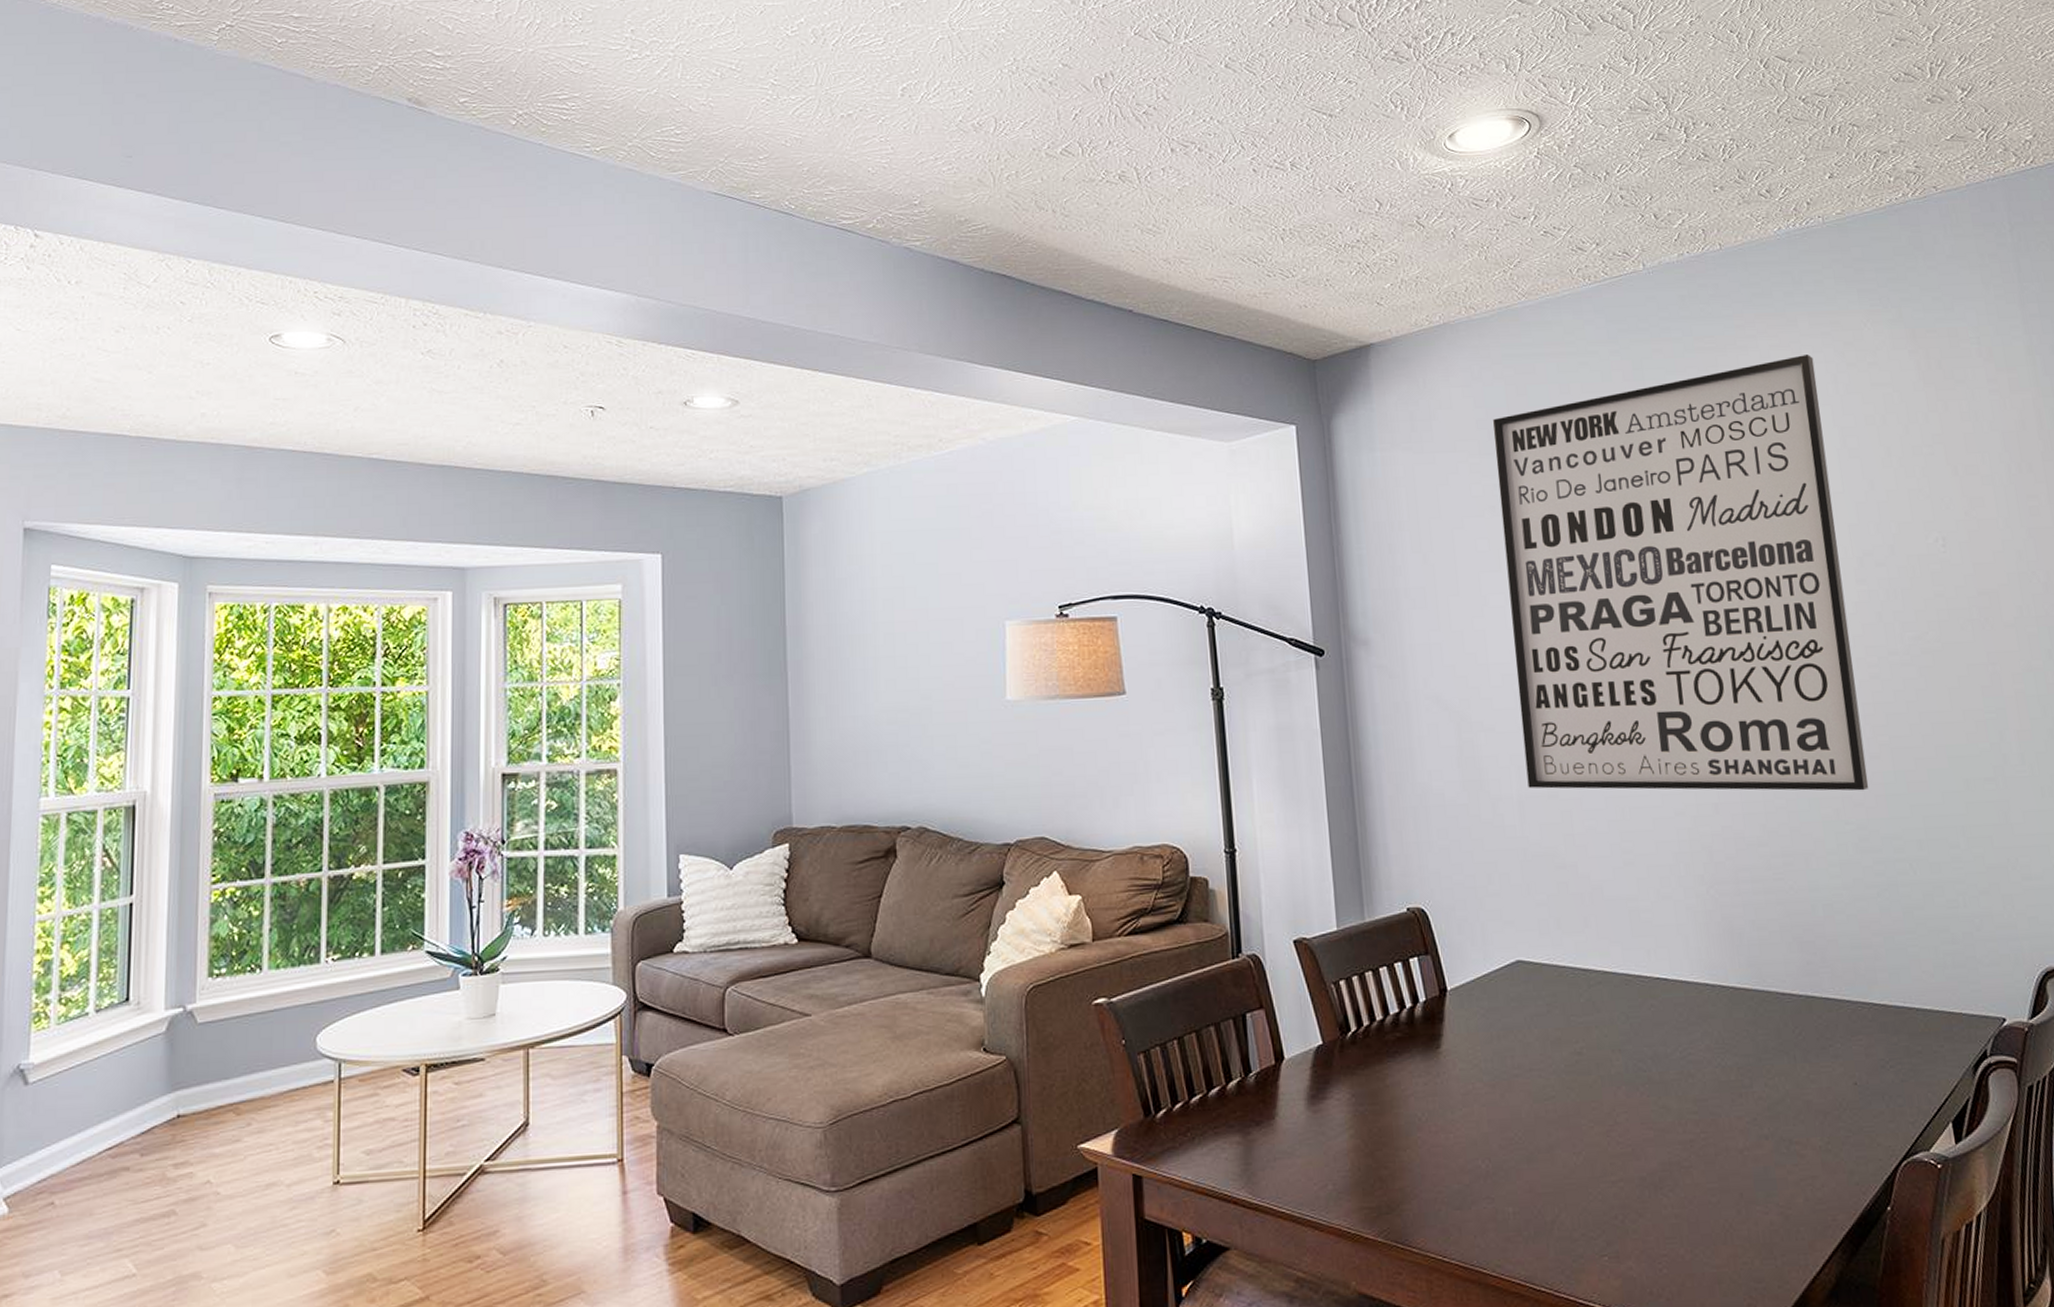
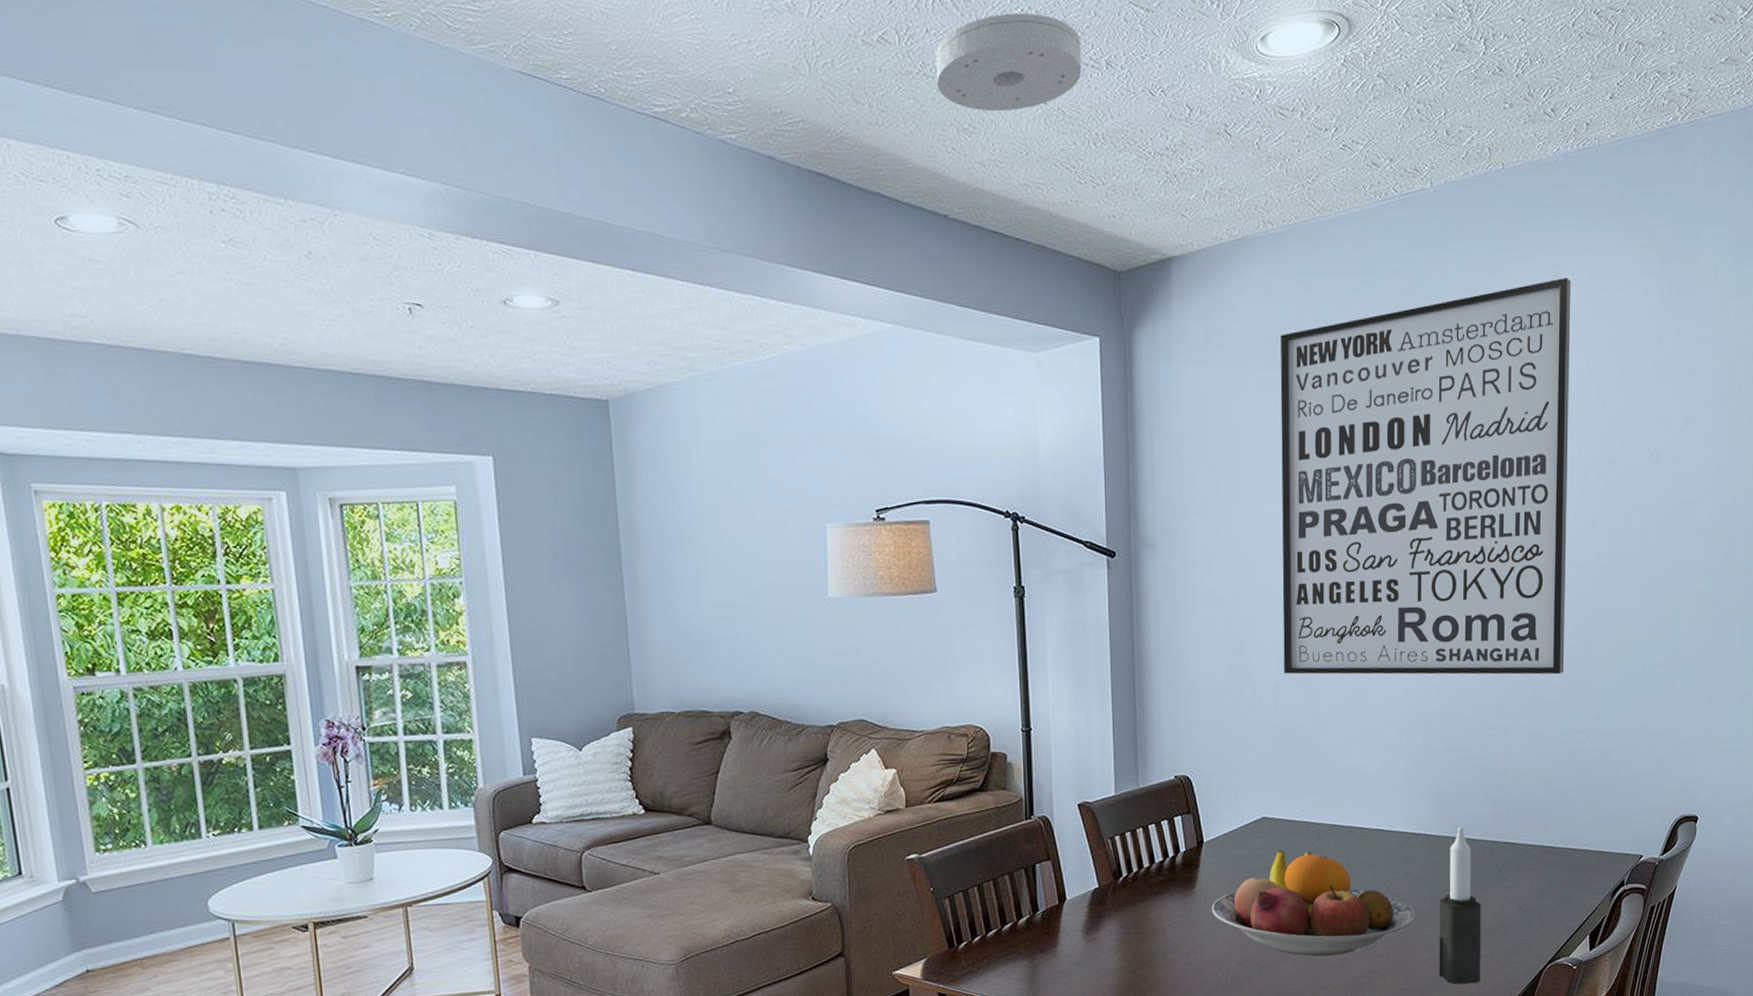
smoke detector: none [1119,123,1266,213] -> present [935,13,1082,112]
fruit bowl: none [1462,1001,1722,1141] -> present [1211,849,1416,957]
candle: none [1750,976,1816,1185] -> present [1439,826,1481,984]

